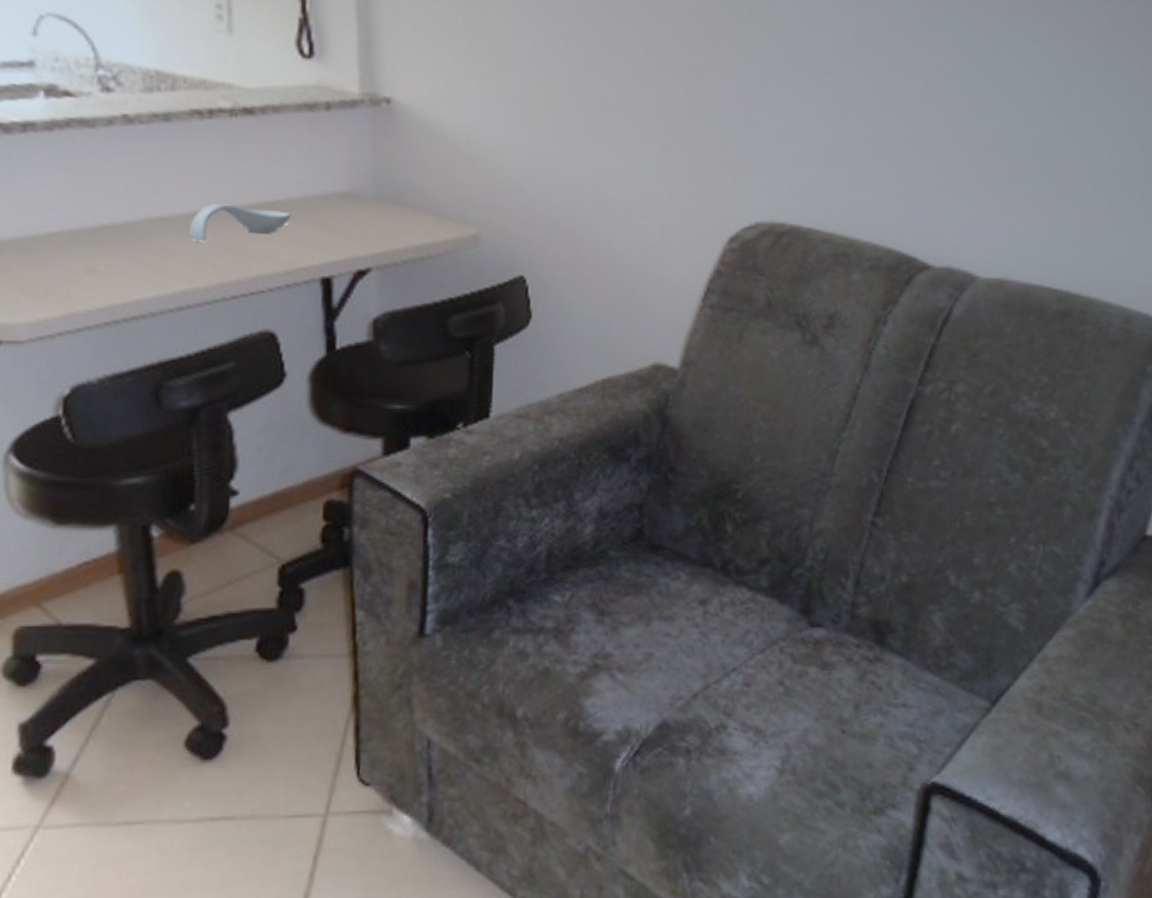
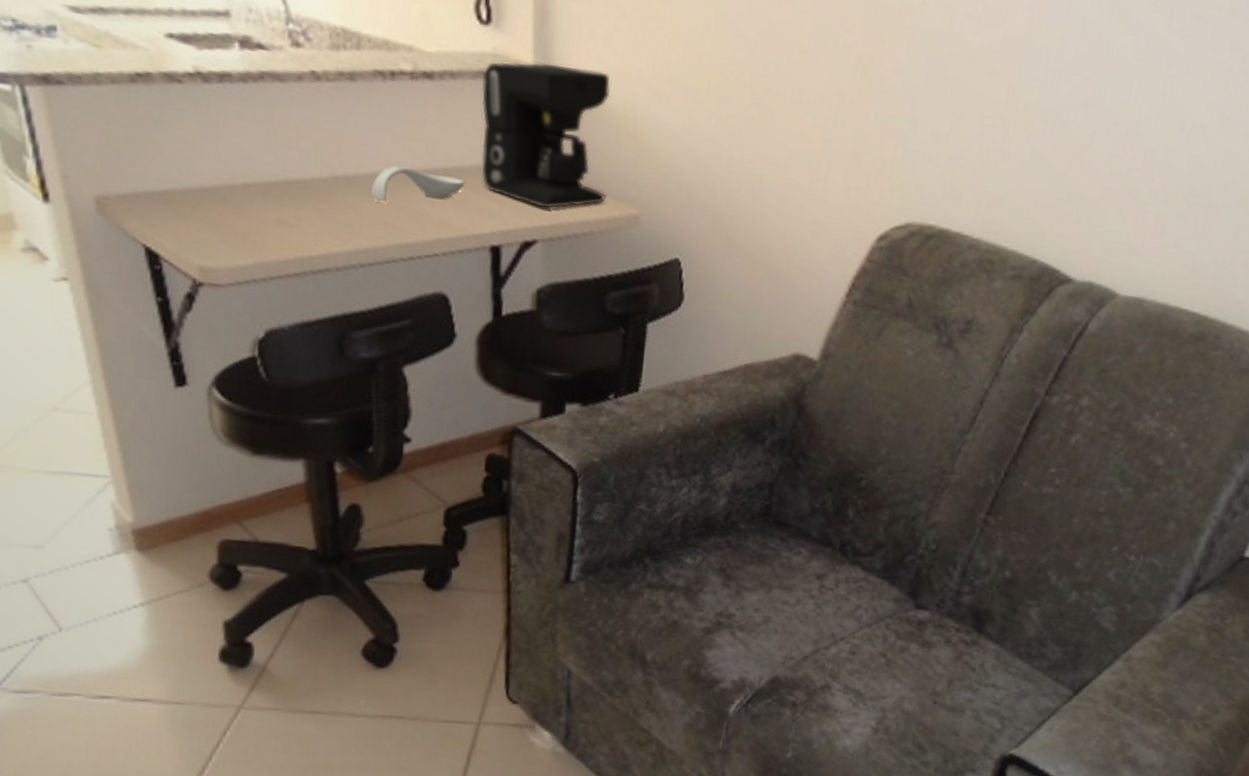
coffee maker: none [306,91,443,235] -> present [481,61,611,209]

